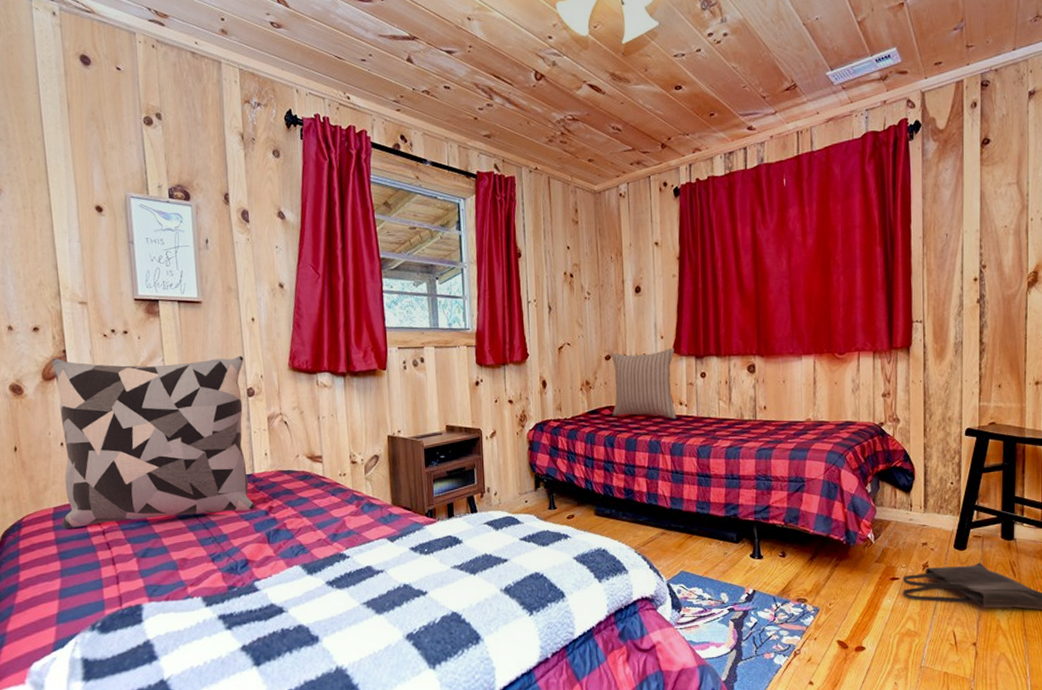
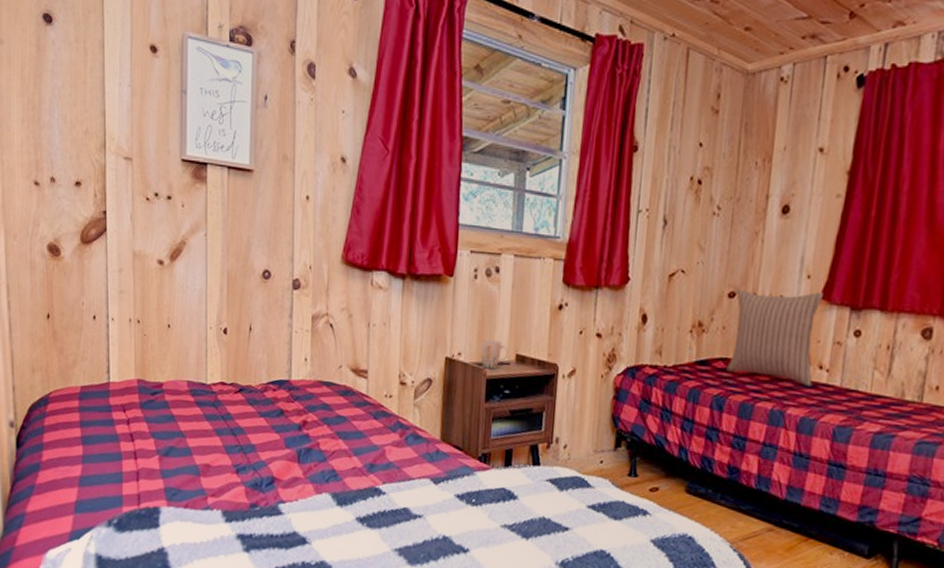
pillow: present [51,356,255,529] -> none [87,220,293,422]
mug: none [416,416,440,441] -> present [480,339,509,370]

